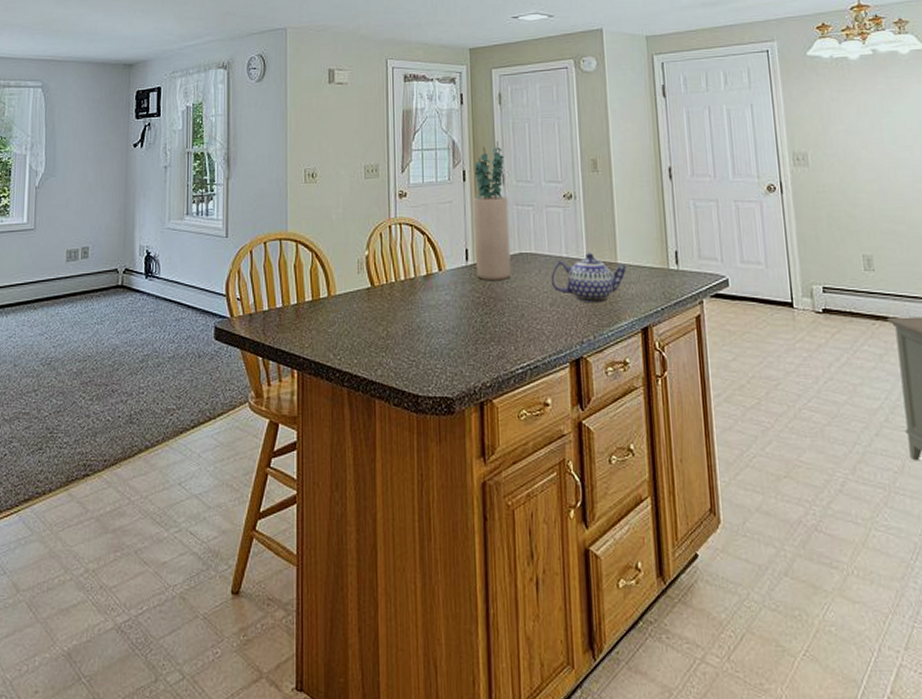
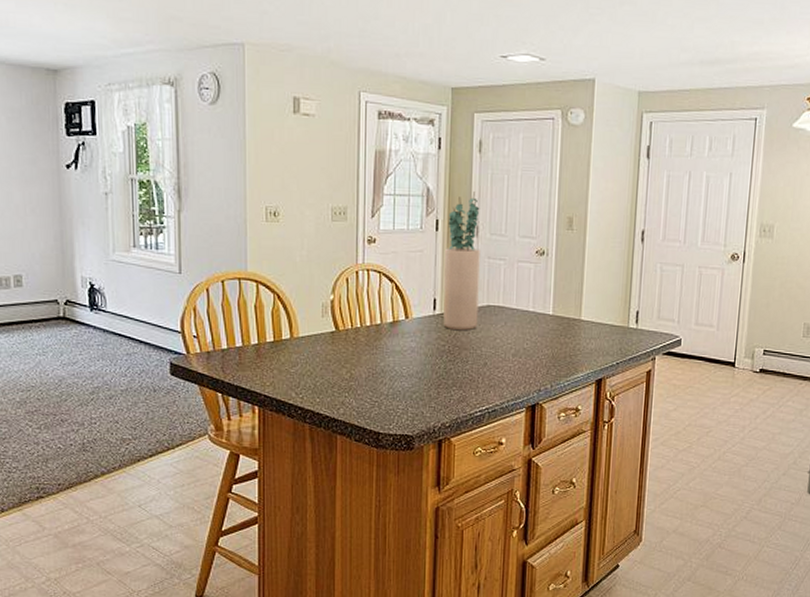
teapot: present [550,253,628,303] -> none [515,308,590,356]

